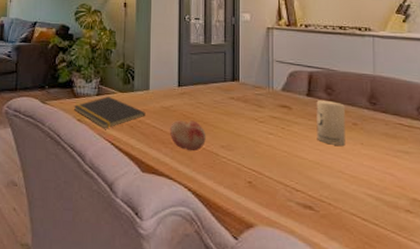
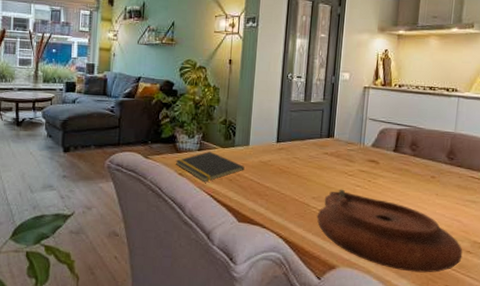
fruit: present [169,119,206,152] -> none [265,173,299,203]
plate: none [228,137,401,235] -> present [317,189,463,273]
candle: present [316,100,345,146] -> none [398,156,426,196]

